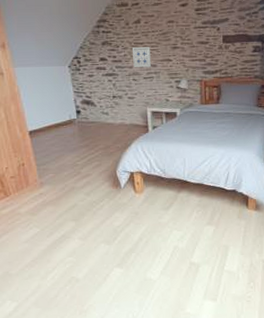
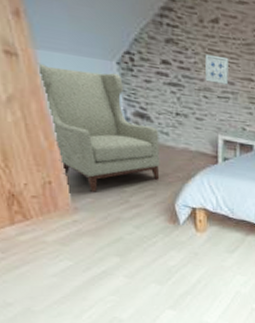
chair: none [15,75,103,168] -> present [36,62,160,192]

